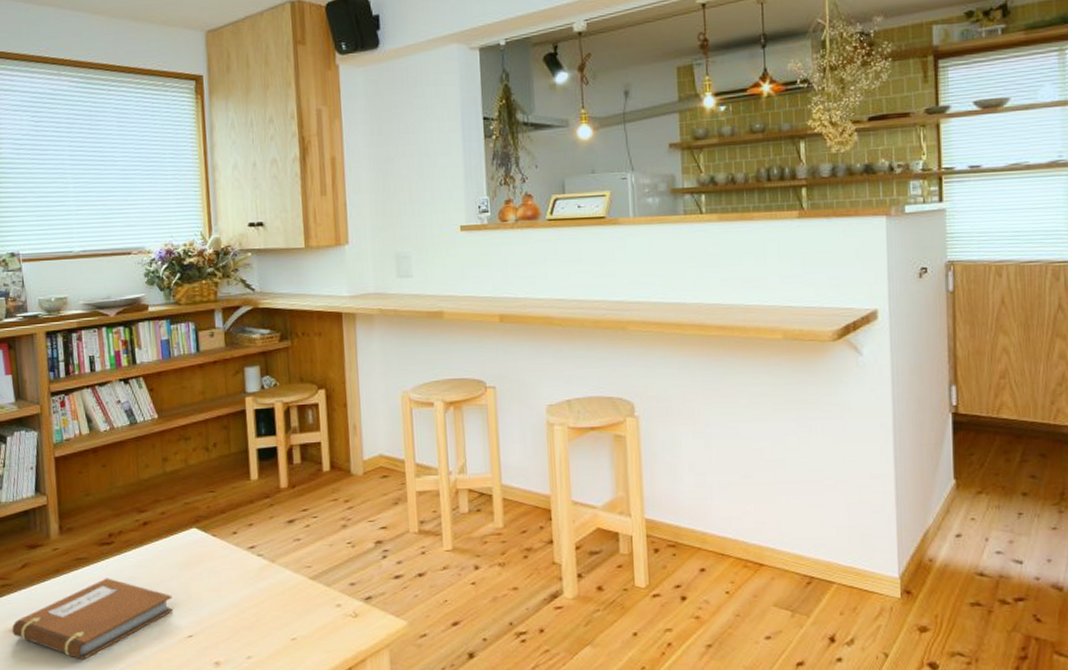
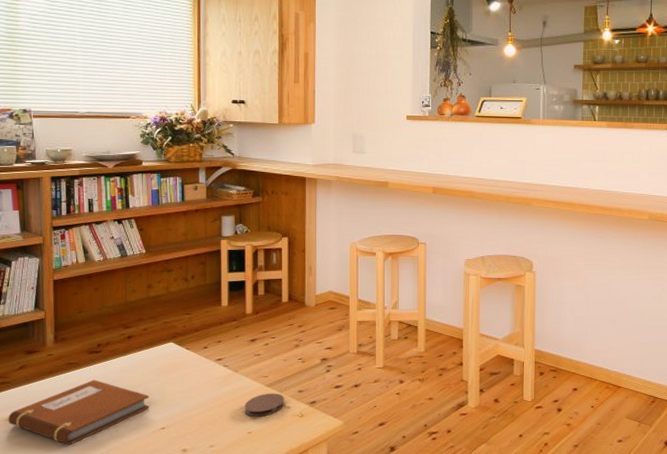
coaster: none [286,587,334,618] -> present [245,393,285,417]

